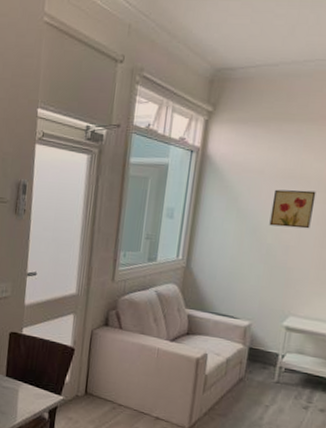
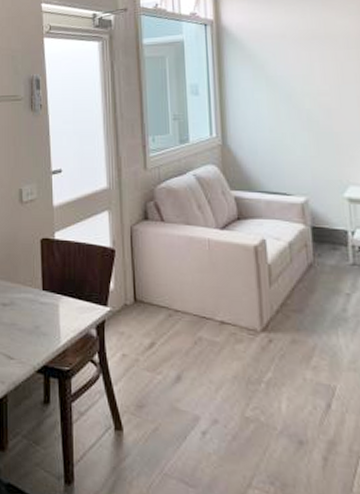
wall art: present [269,189,317,229] -> none [301,48,349,90]

